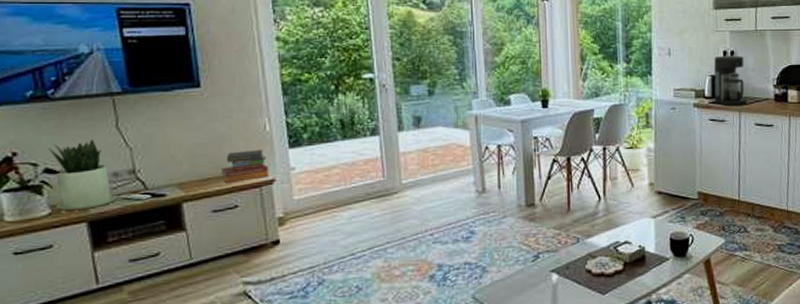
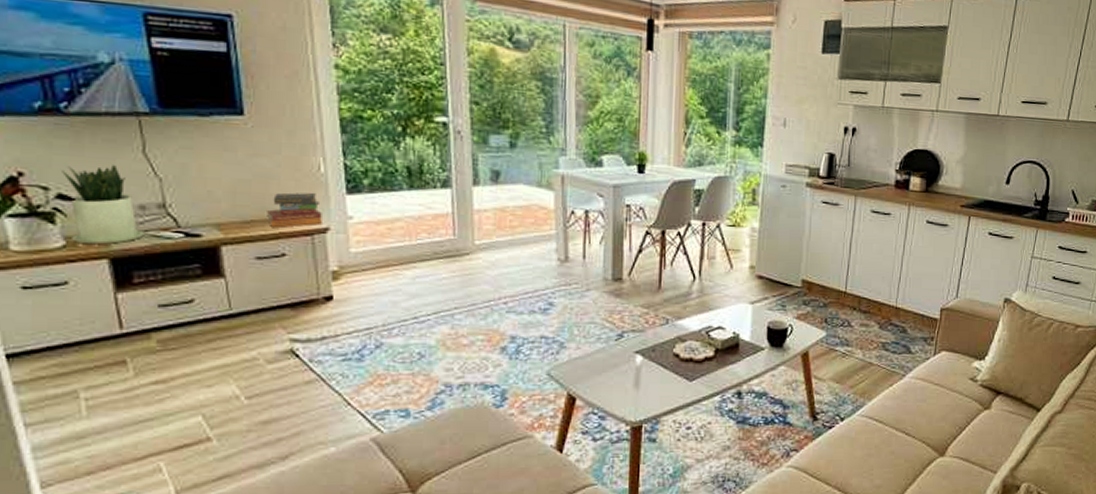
coffee maker: present [714,55,748,107] -> none [829,132,866,190]

